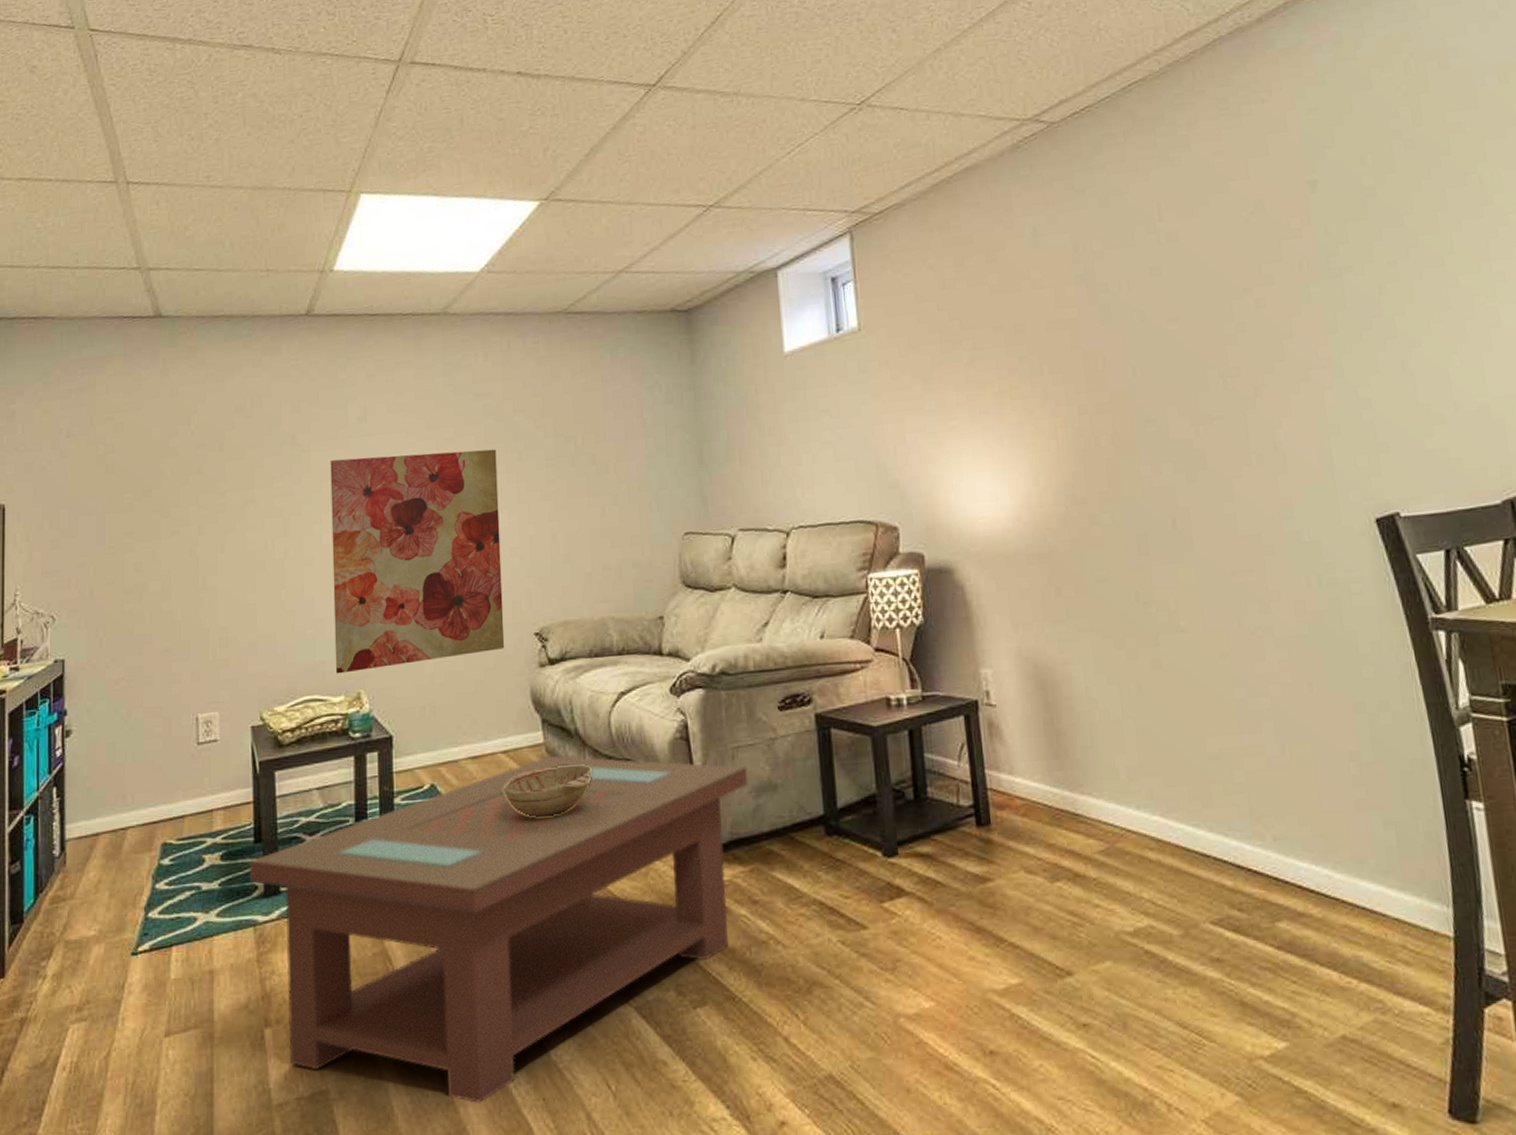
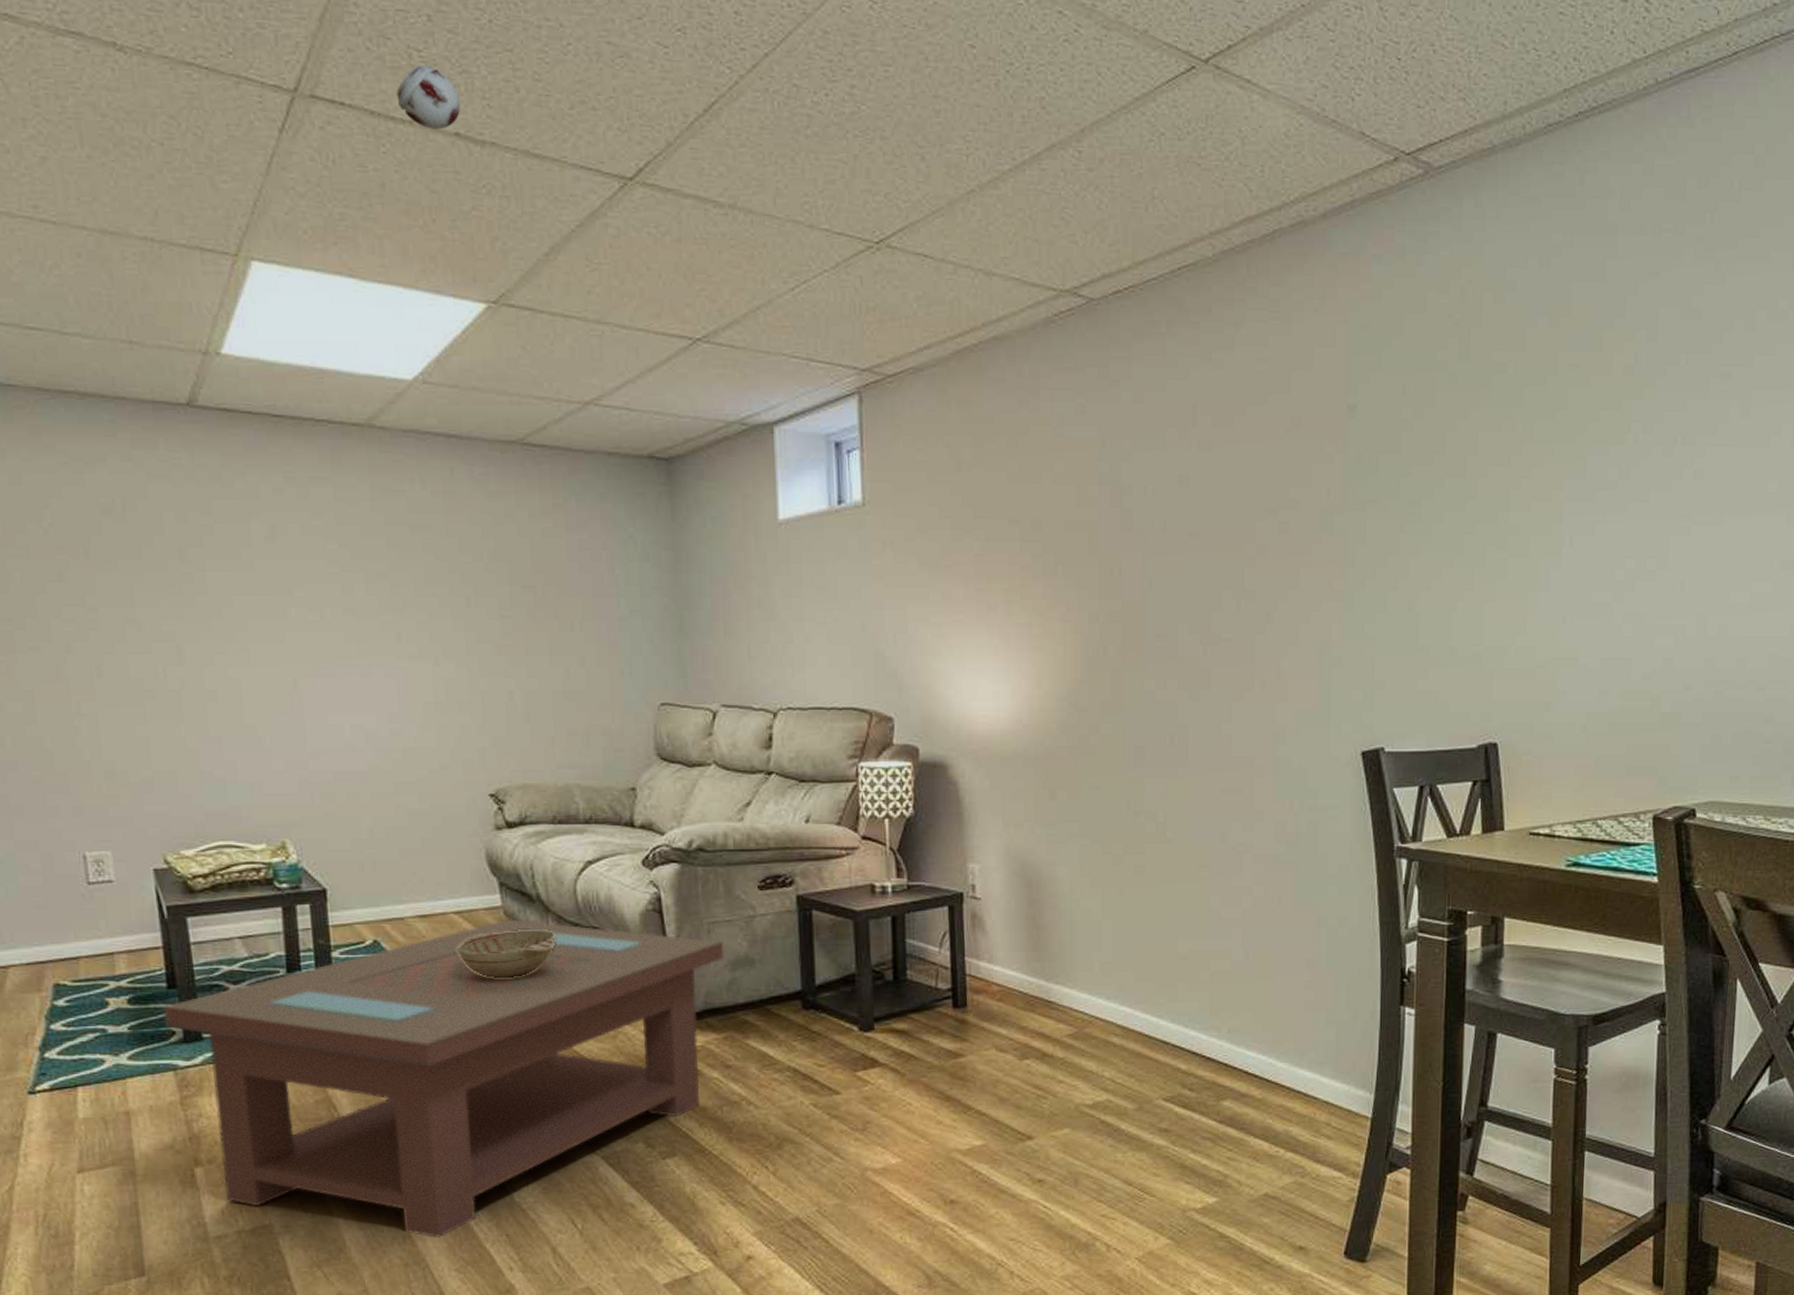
wall art: present [330,449,505,674] -> none [231,584,455,821]
smoke detector: none [474,24,523,73] -> present [396,64,462,130]

